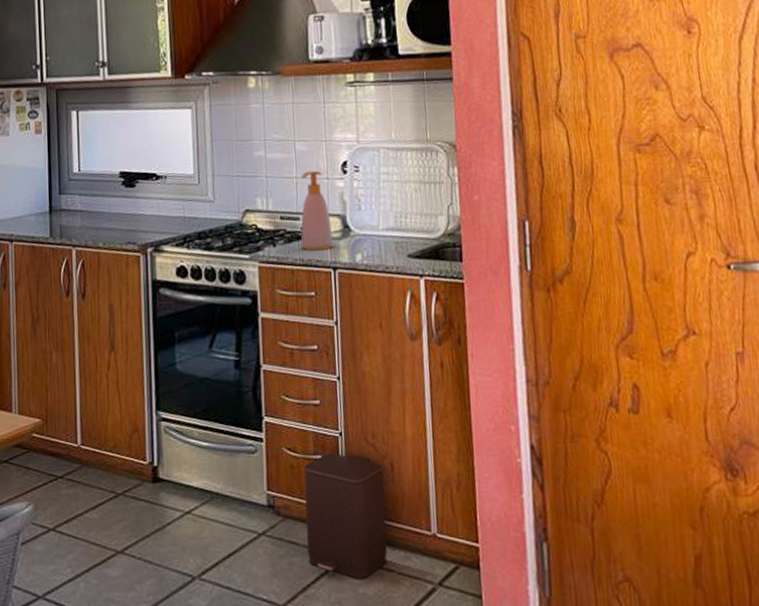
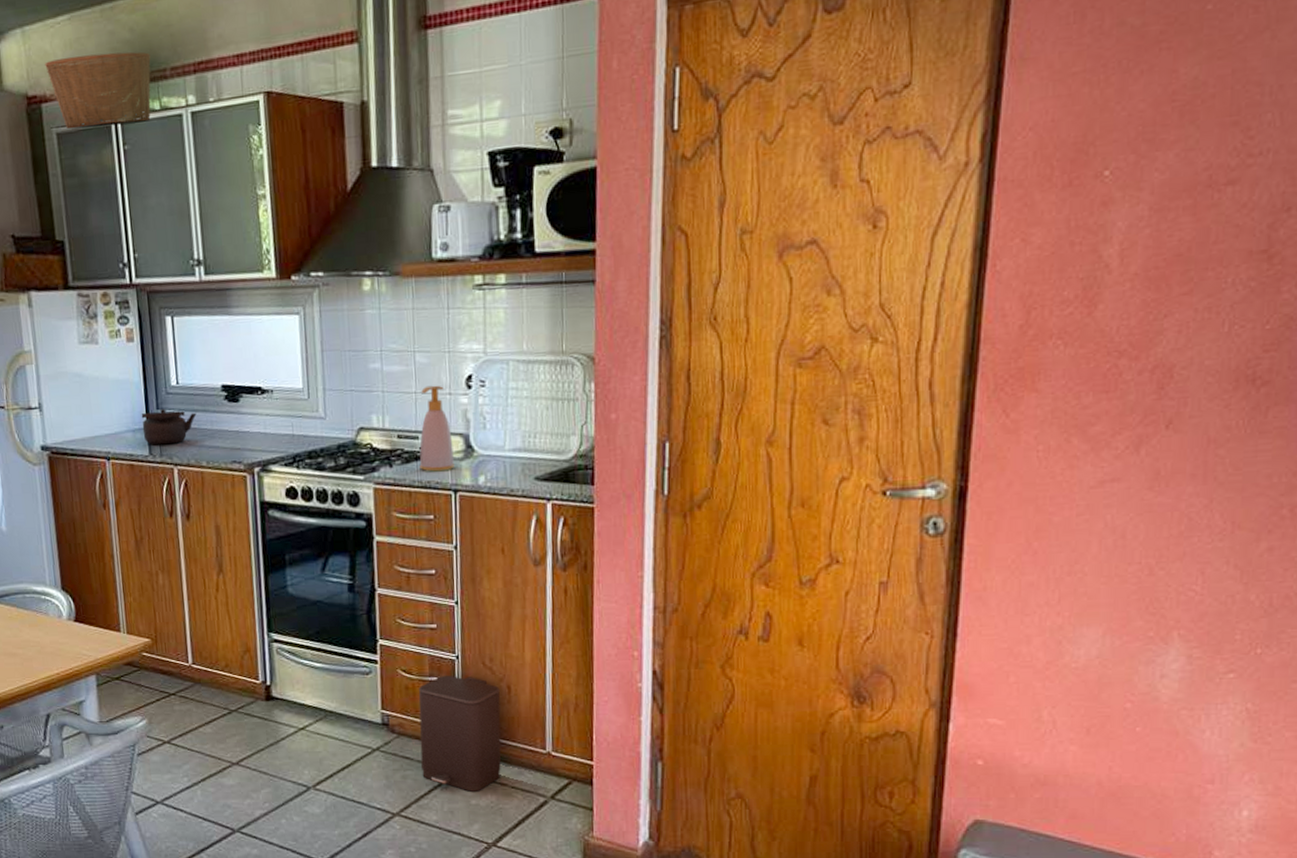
kettle: none [44,193,96,228] -> present [141,408,197,446]

